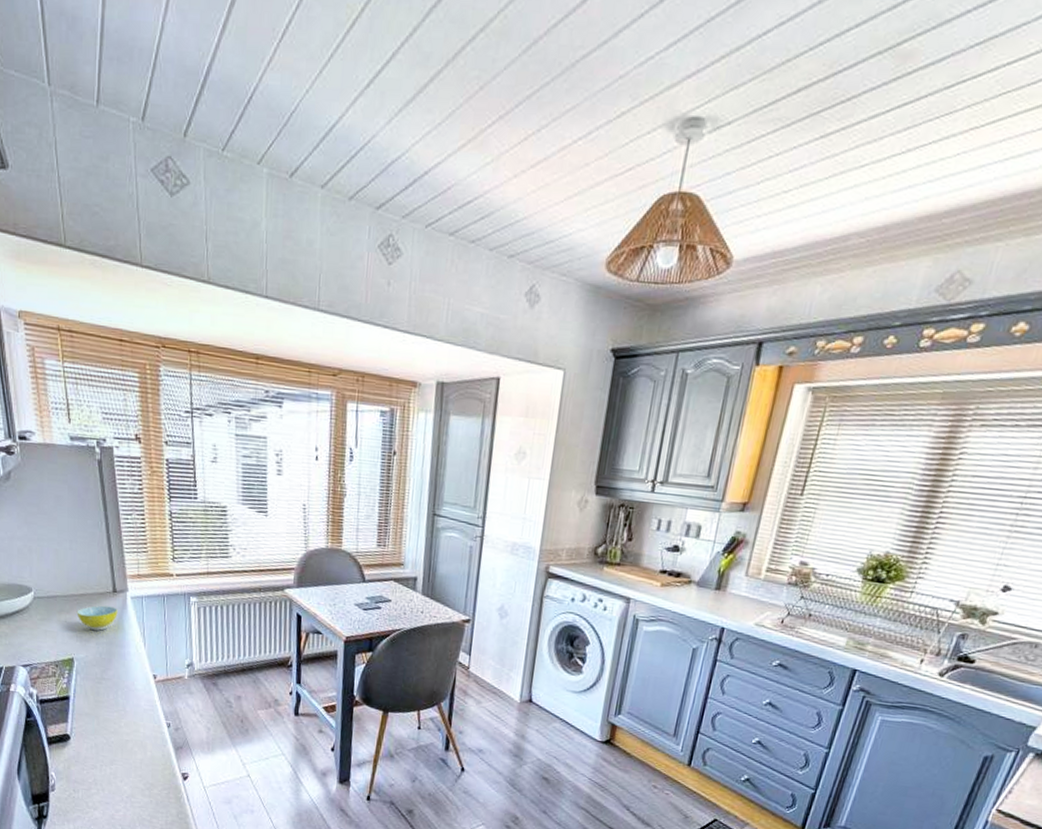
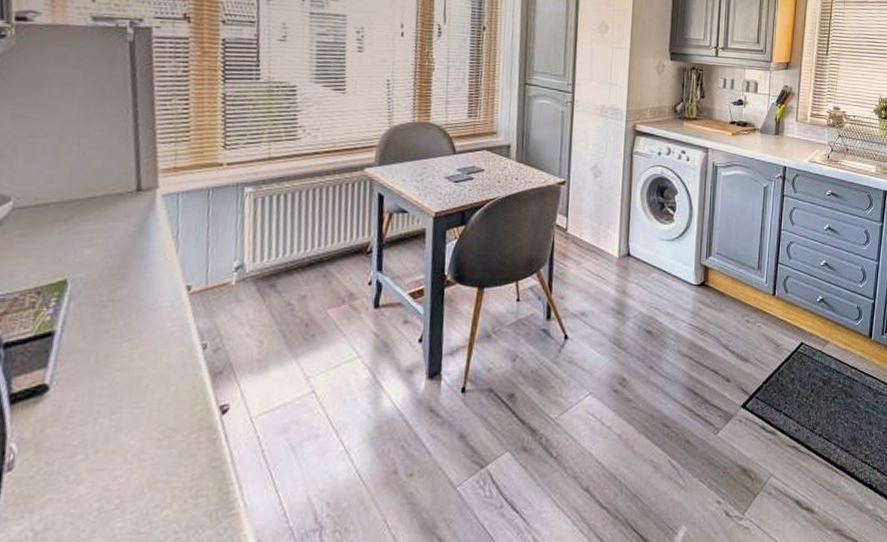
bowl: present [76,605,118,631] -> none [78,208,141,240]

